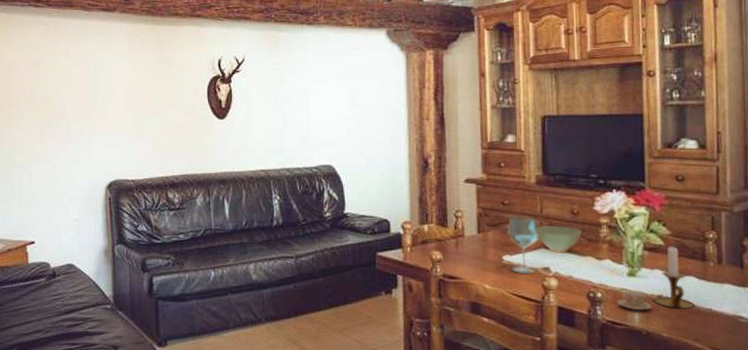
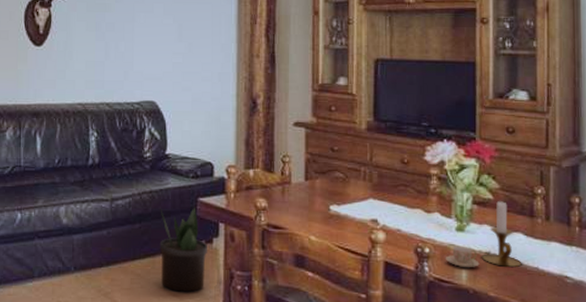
planter: none [341,261,387,338] -> present [159,207,207,292]
wine glass: present [507,215,540,274] -> none [335,163,369,226]
bowl: present [537,226,582,253] -> none [366,175,412,204]

